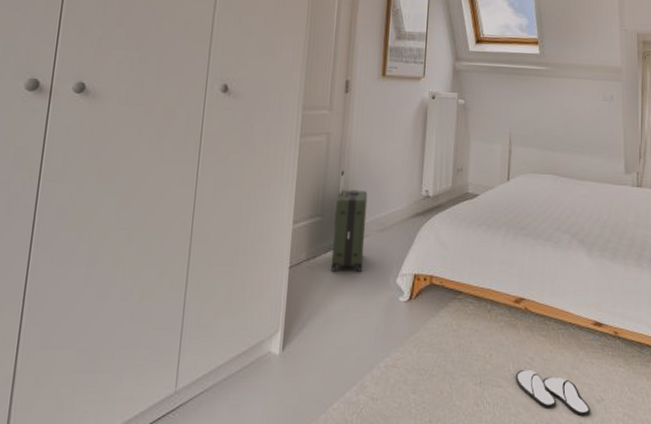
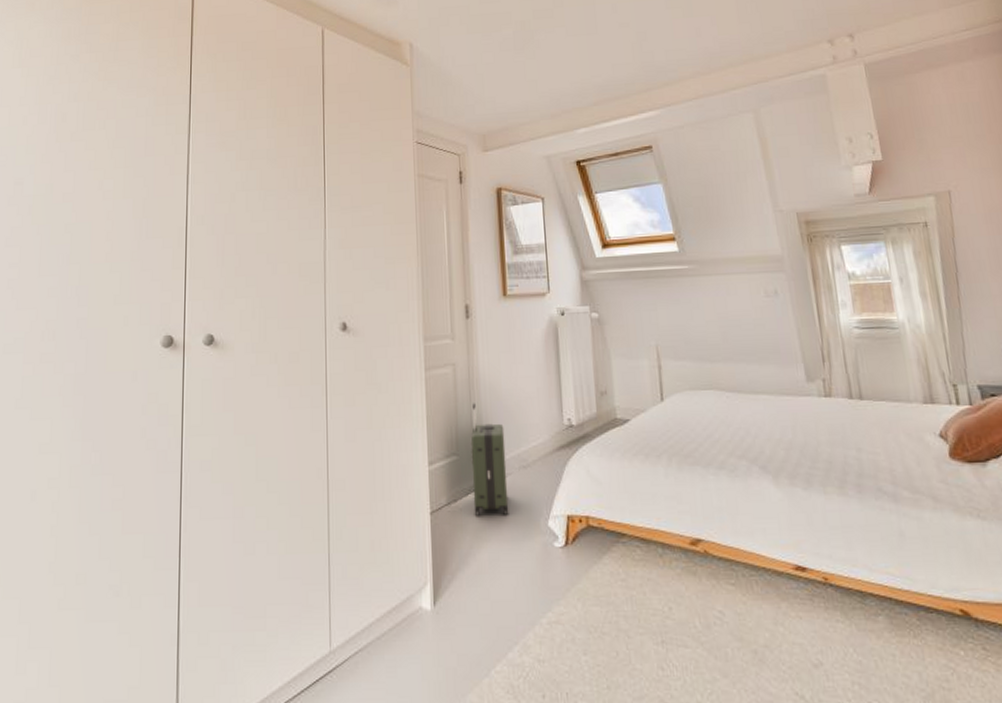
slippers: present [515,370,591,416] -> none [704,626,808,683]

